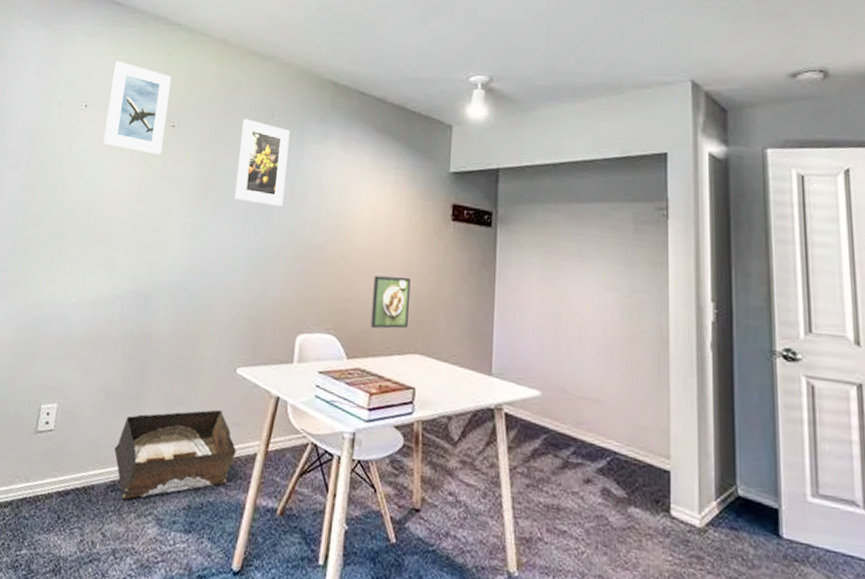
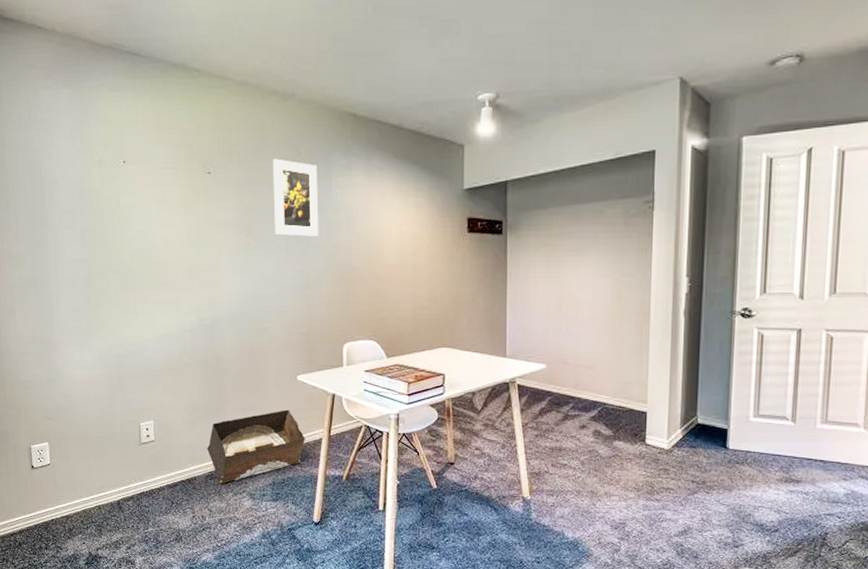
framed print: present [103,60,172,155] -> none [143,113,202,202]
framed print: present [370,275,410,329] -> none [404,285,435,332]

